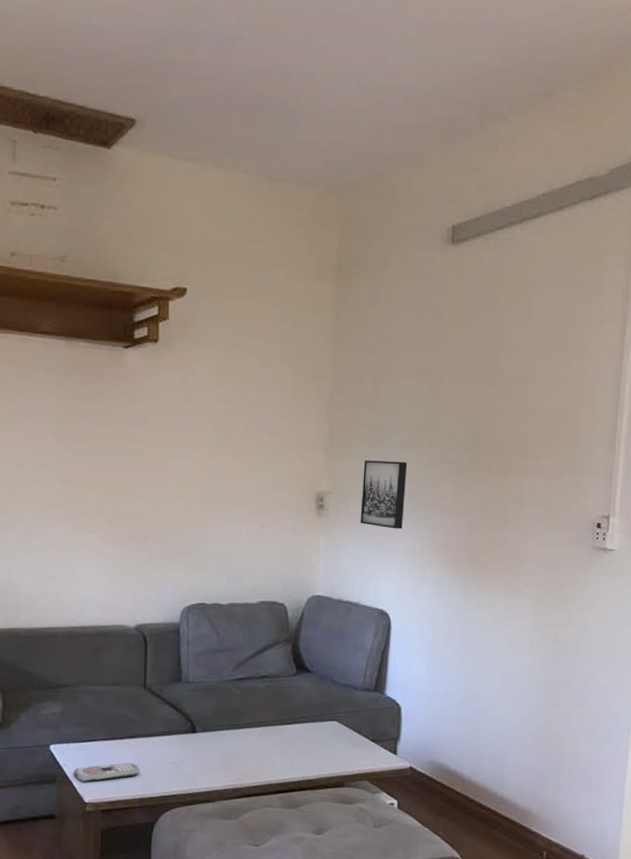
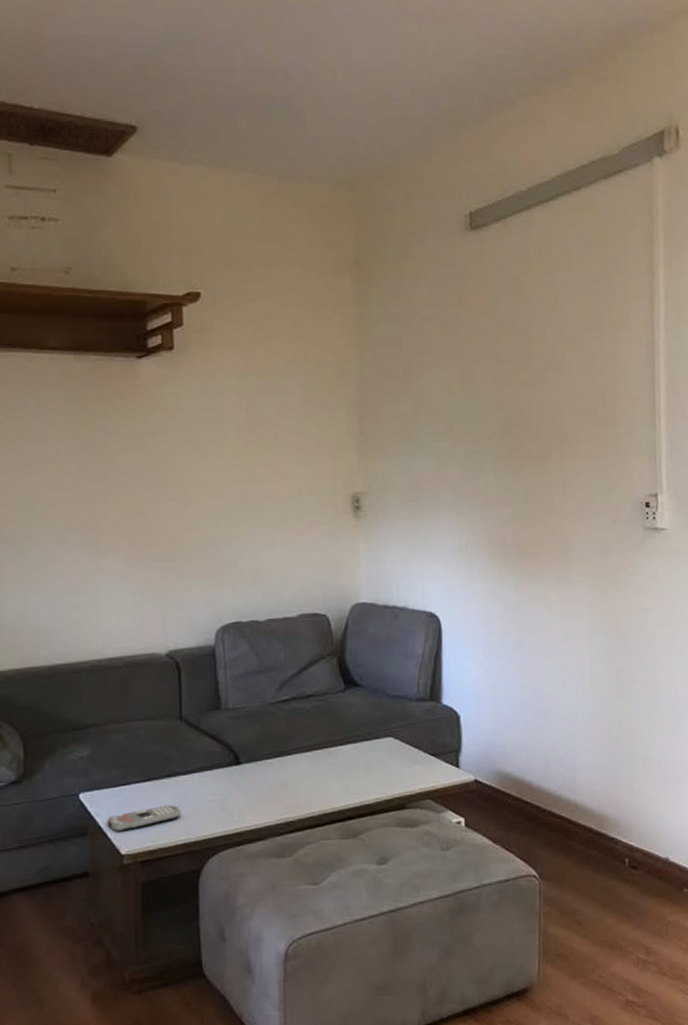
wall art: present [360,460,408,529] -> none [399,454,445,526]

